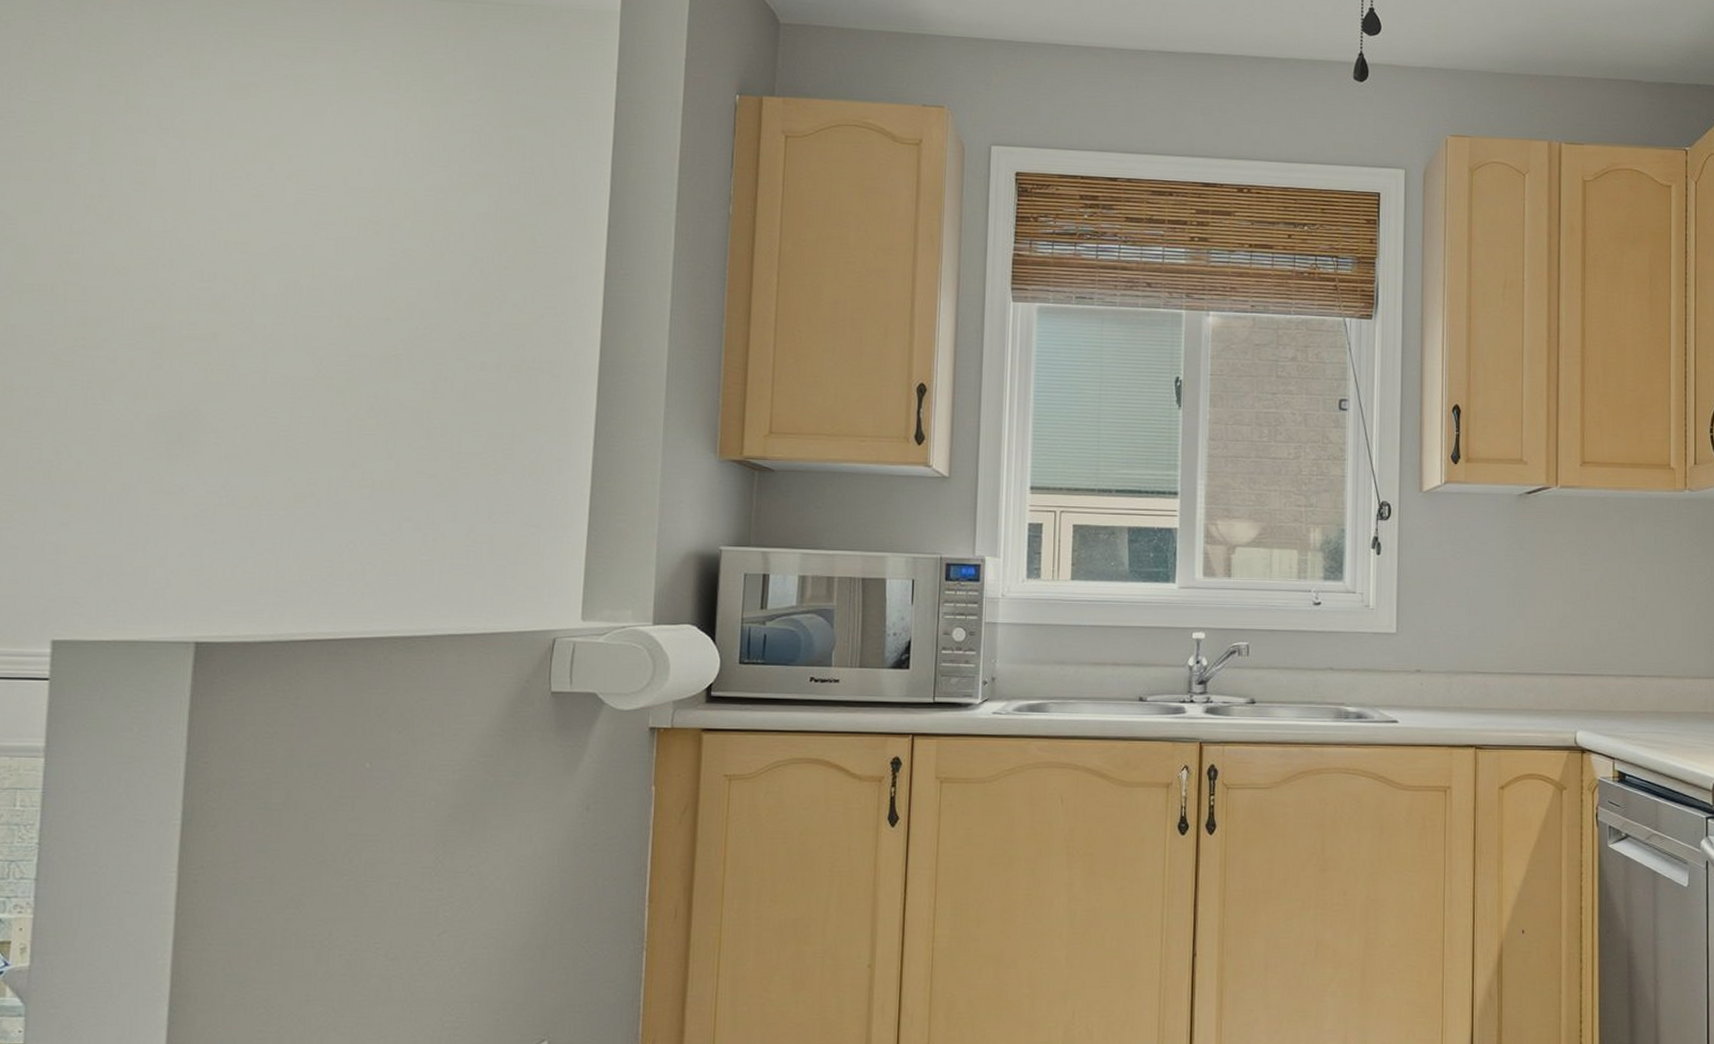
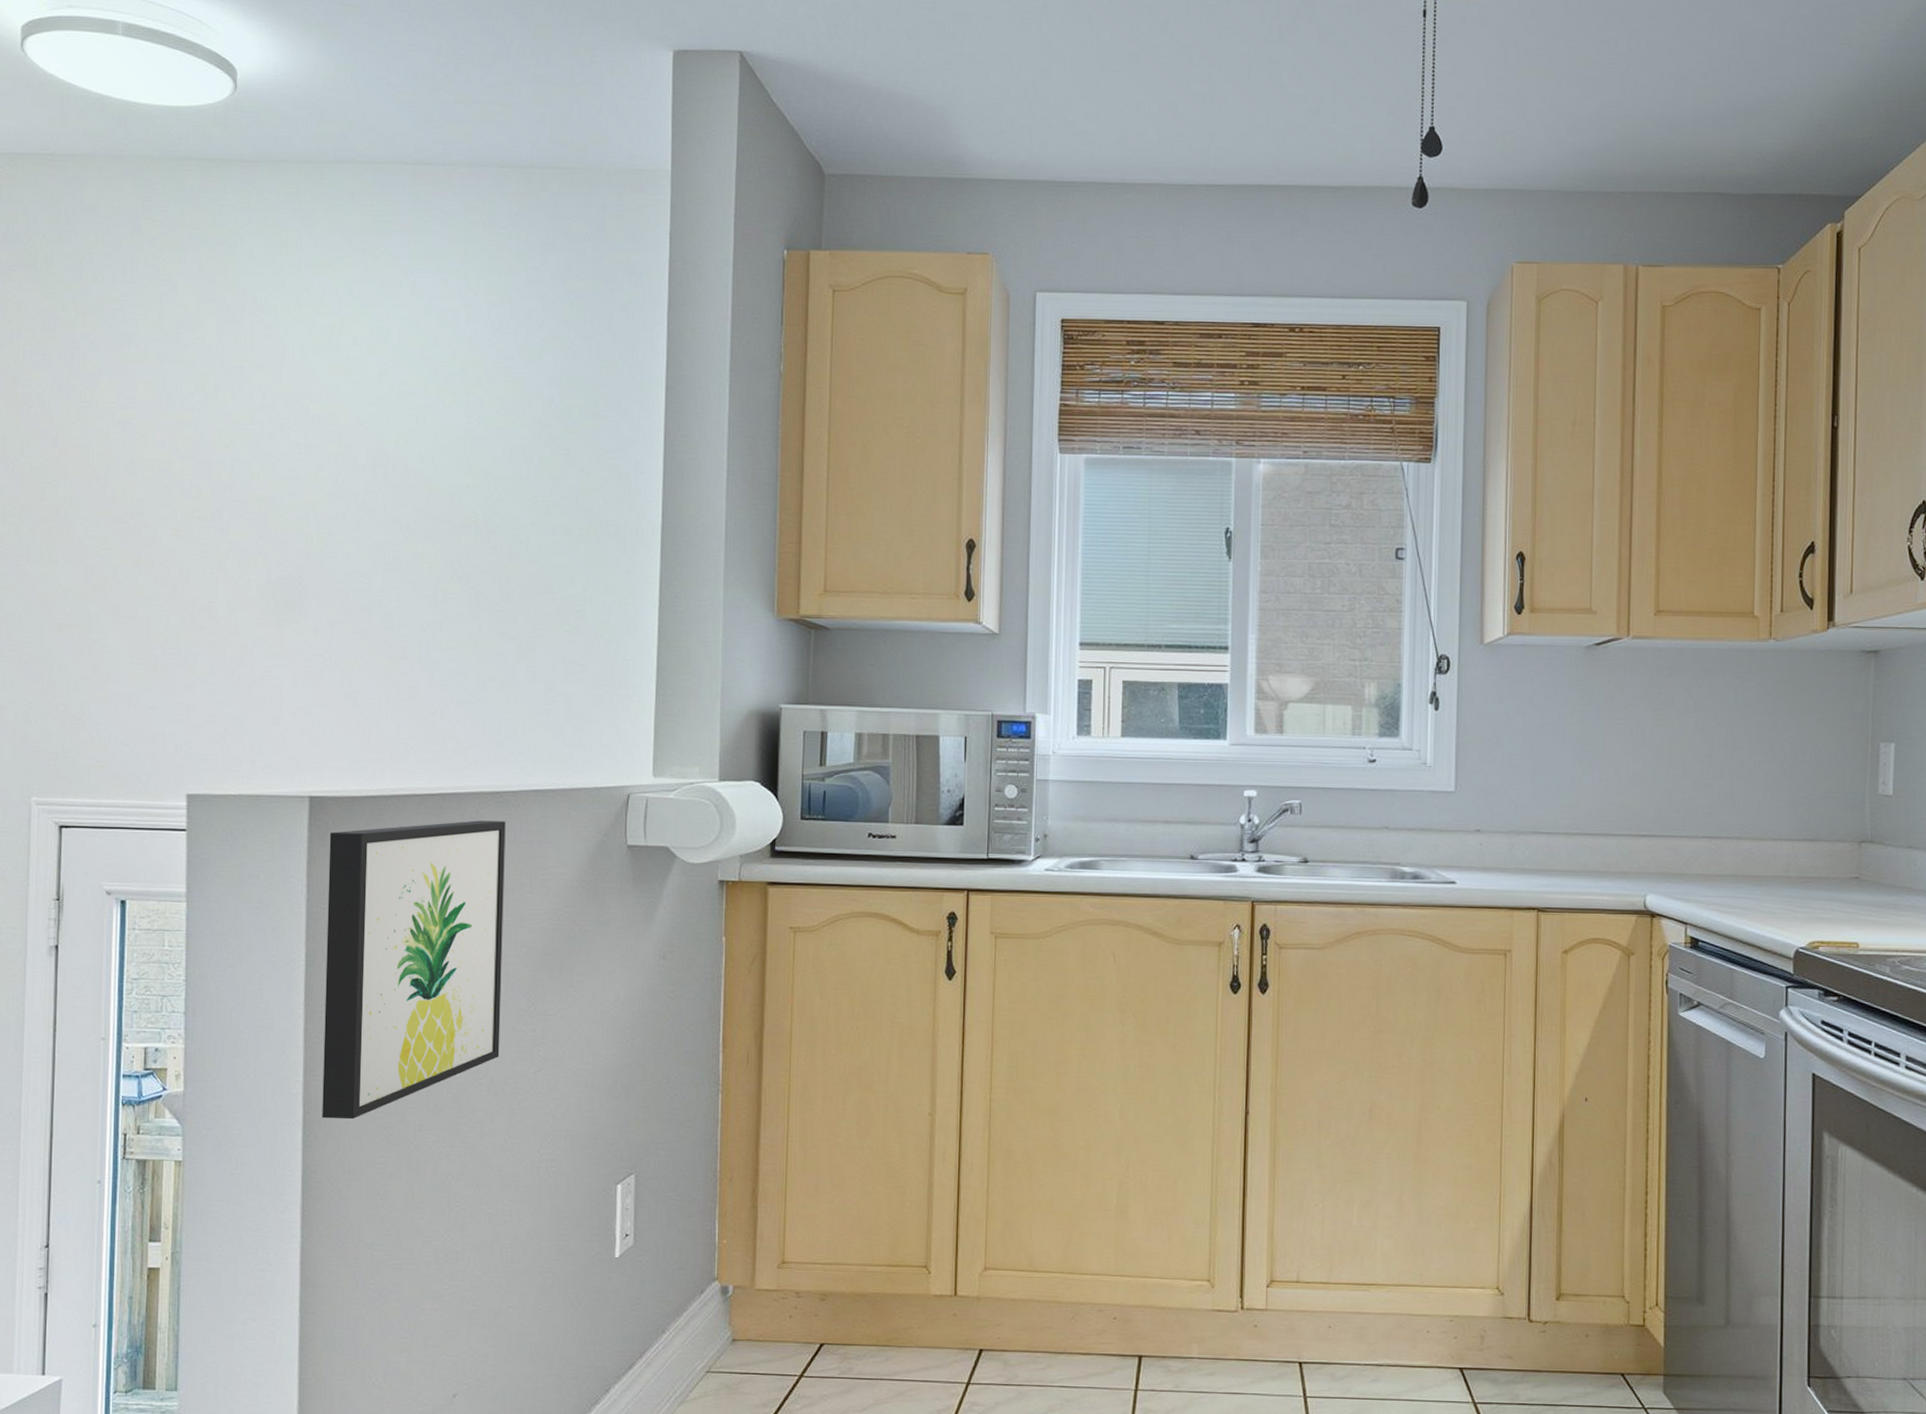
wall art: none [192,666,418,992] -> present [322,820,506,1120]

